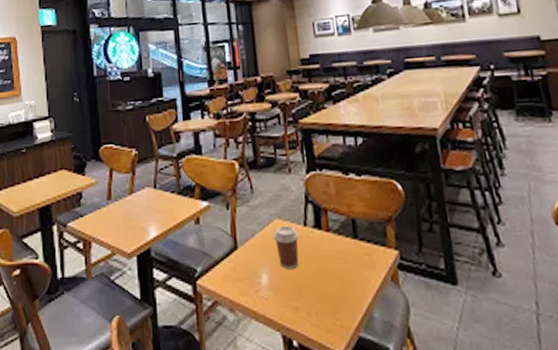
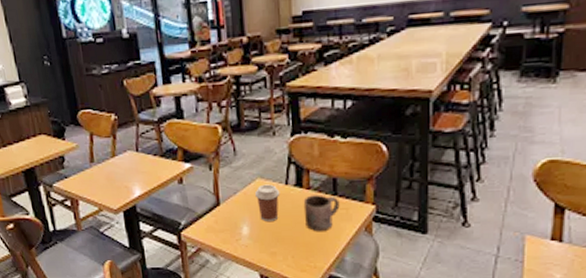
mug: none [323,238,362,282] -> present [303,195,340,232]

